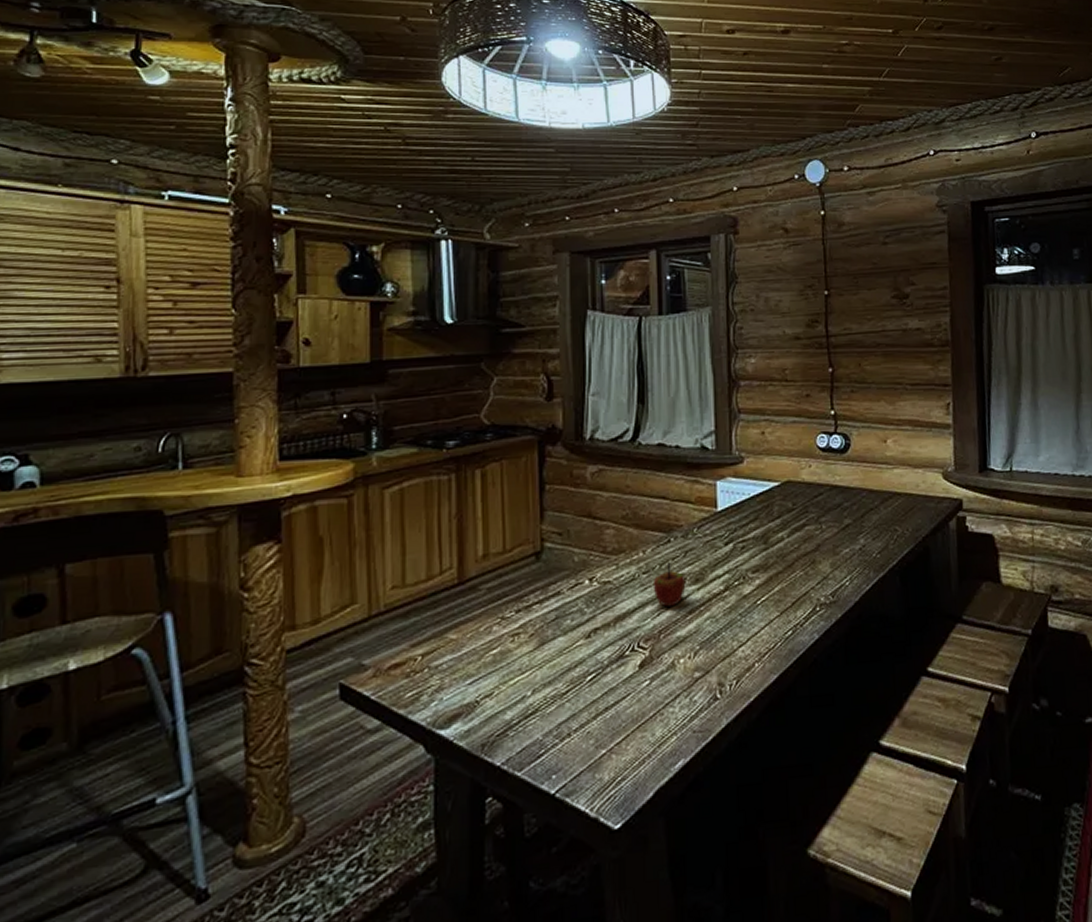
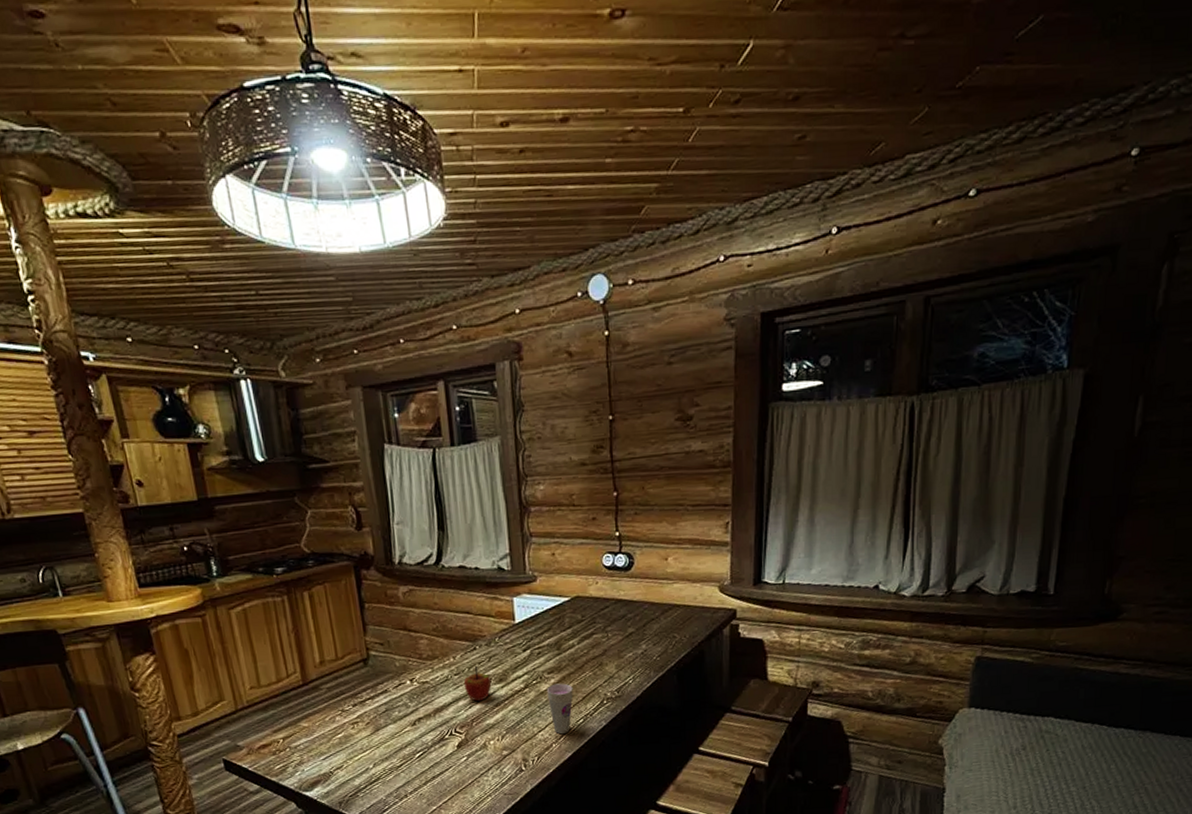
cup: none [750,584,781,651] -> present [546,683,574,735]

